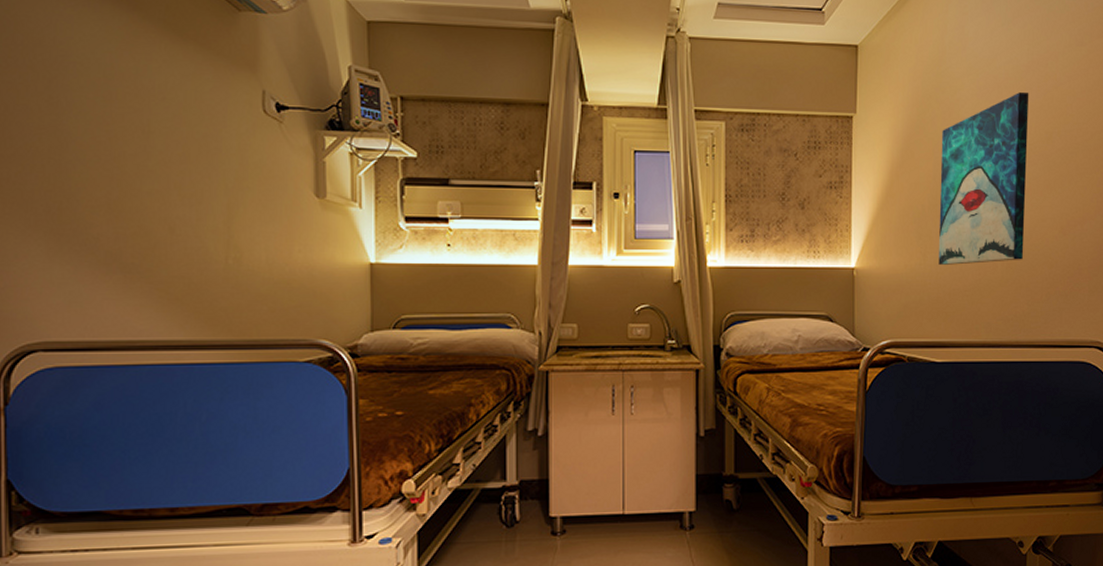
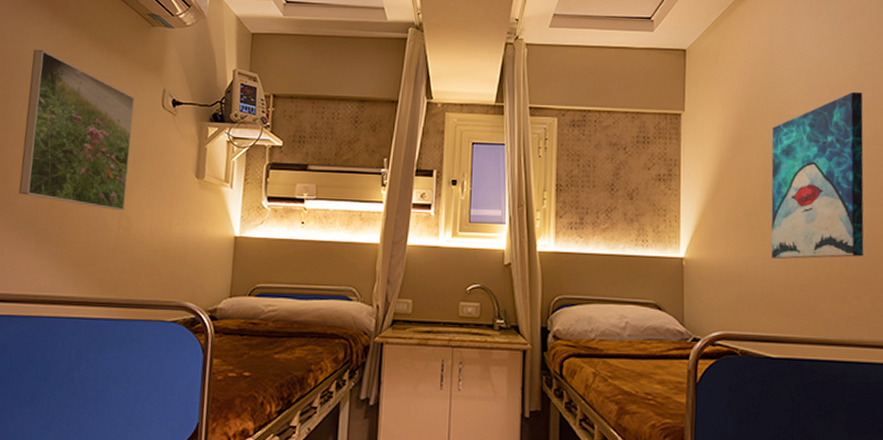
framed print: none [82,38,232,237] -> present [19,49,134,210]

